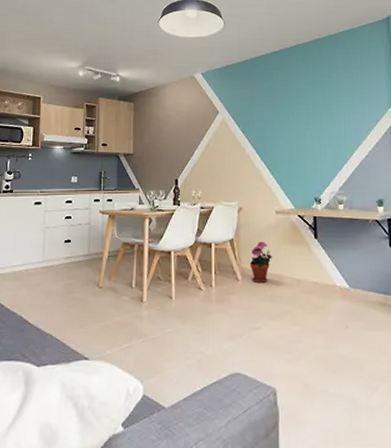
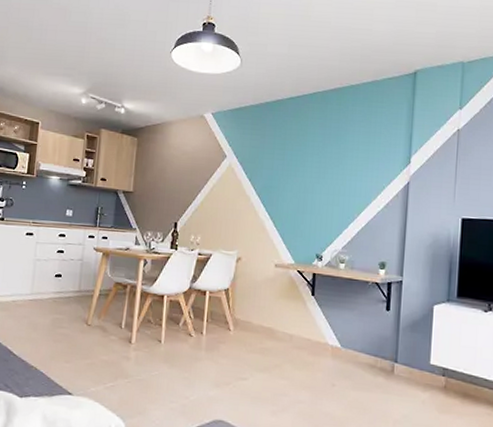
potted plant: present [250,241,272,284] -> none [243,293,267,336]

